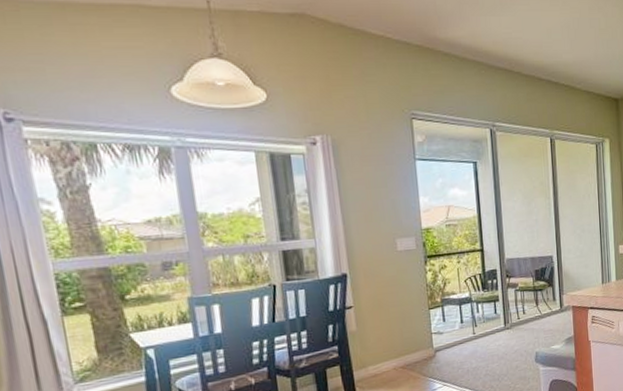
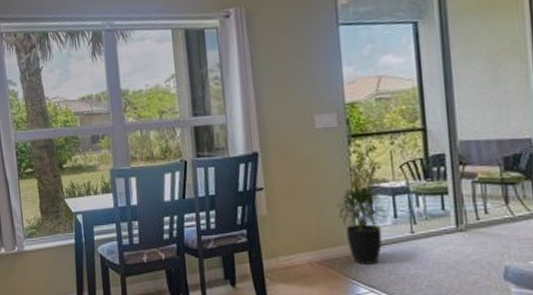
potted plant: none [416,297,457,365] -> present [336,184,389,265]

